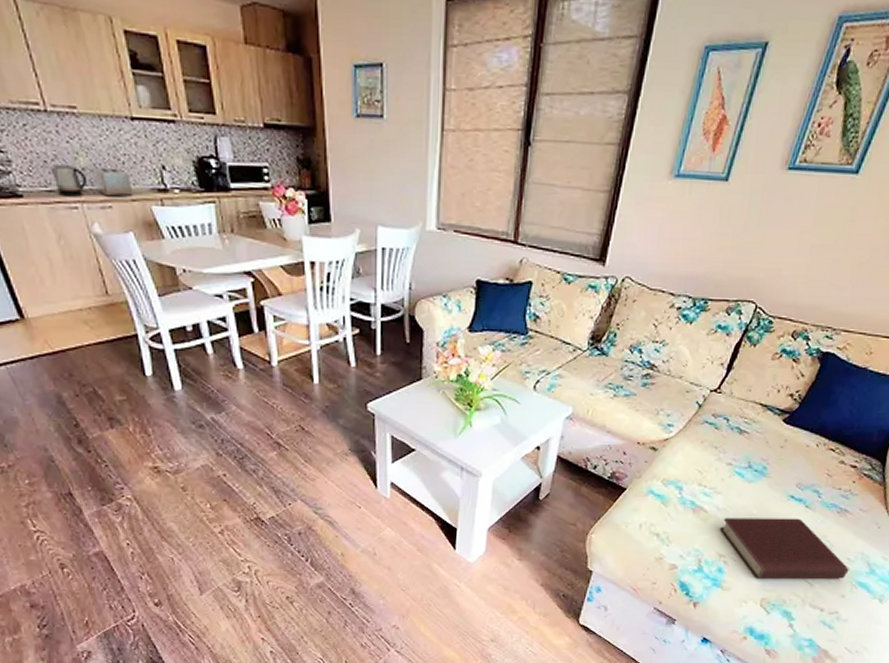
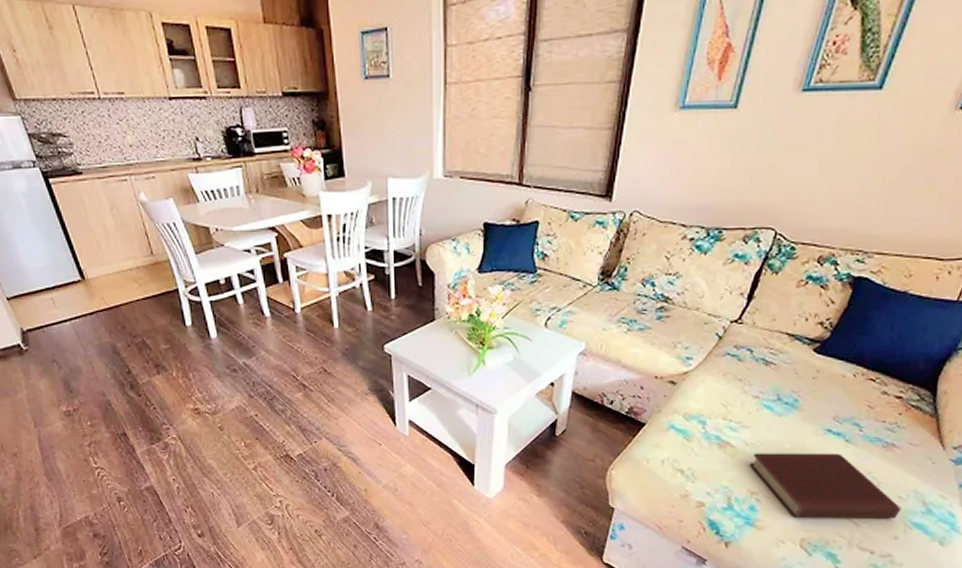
kettle: present [50,163,88,197] -> none [104,142,134,171]
toaster: present [92,167,132,198] -> none [138,143,171,168]

